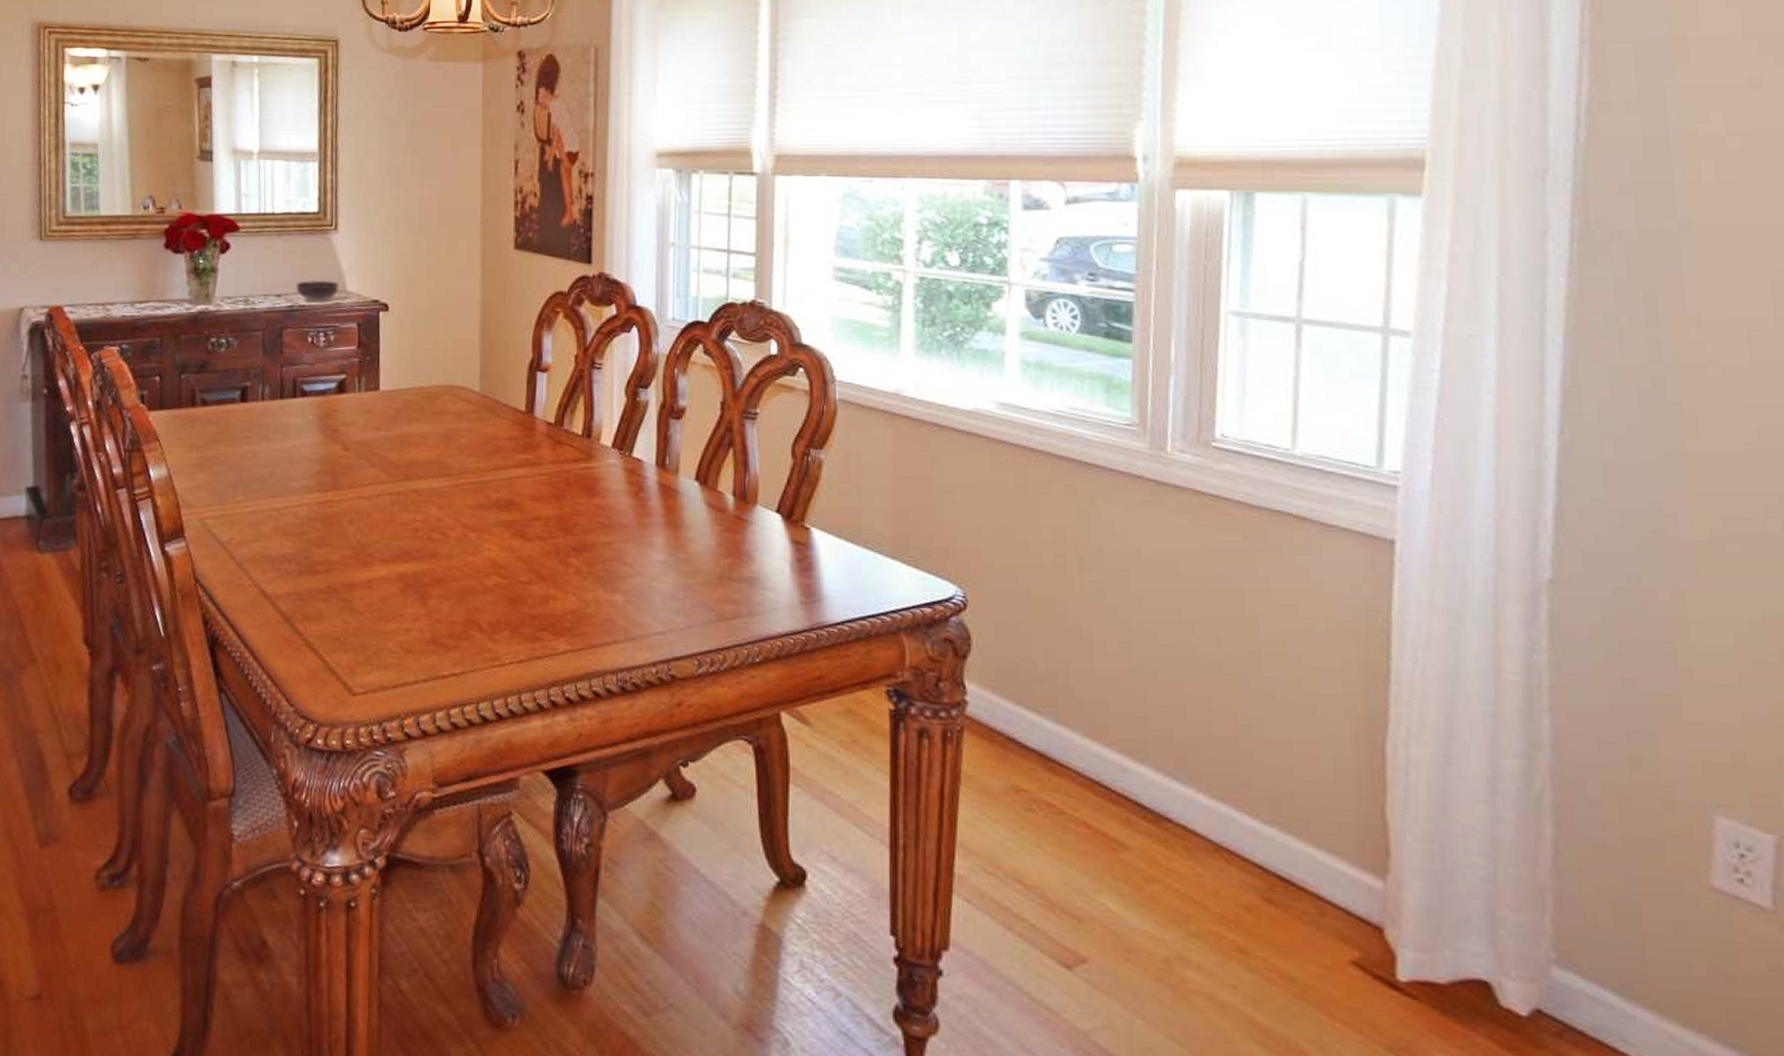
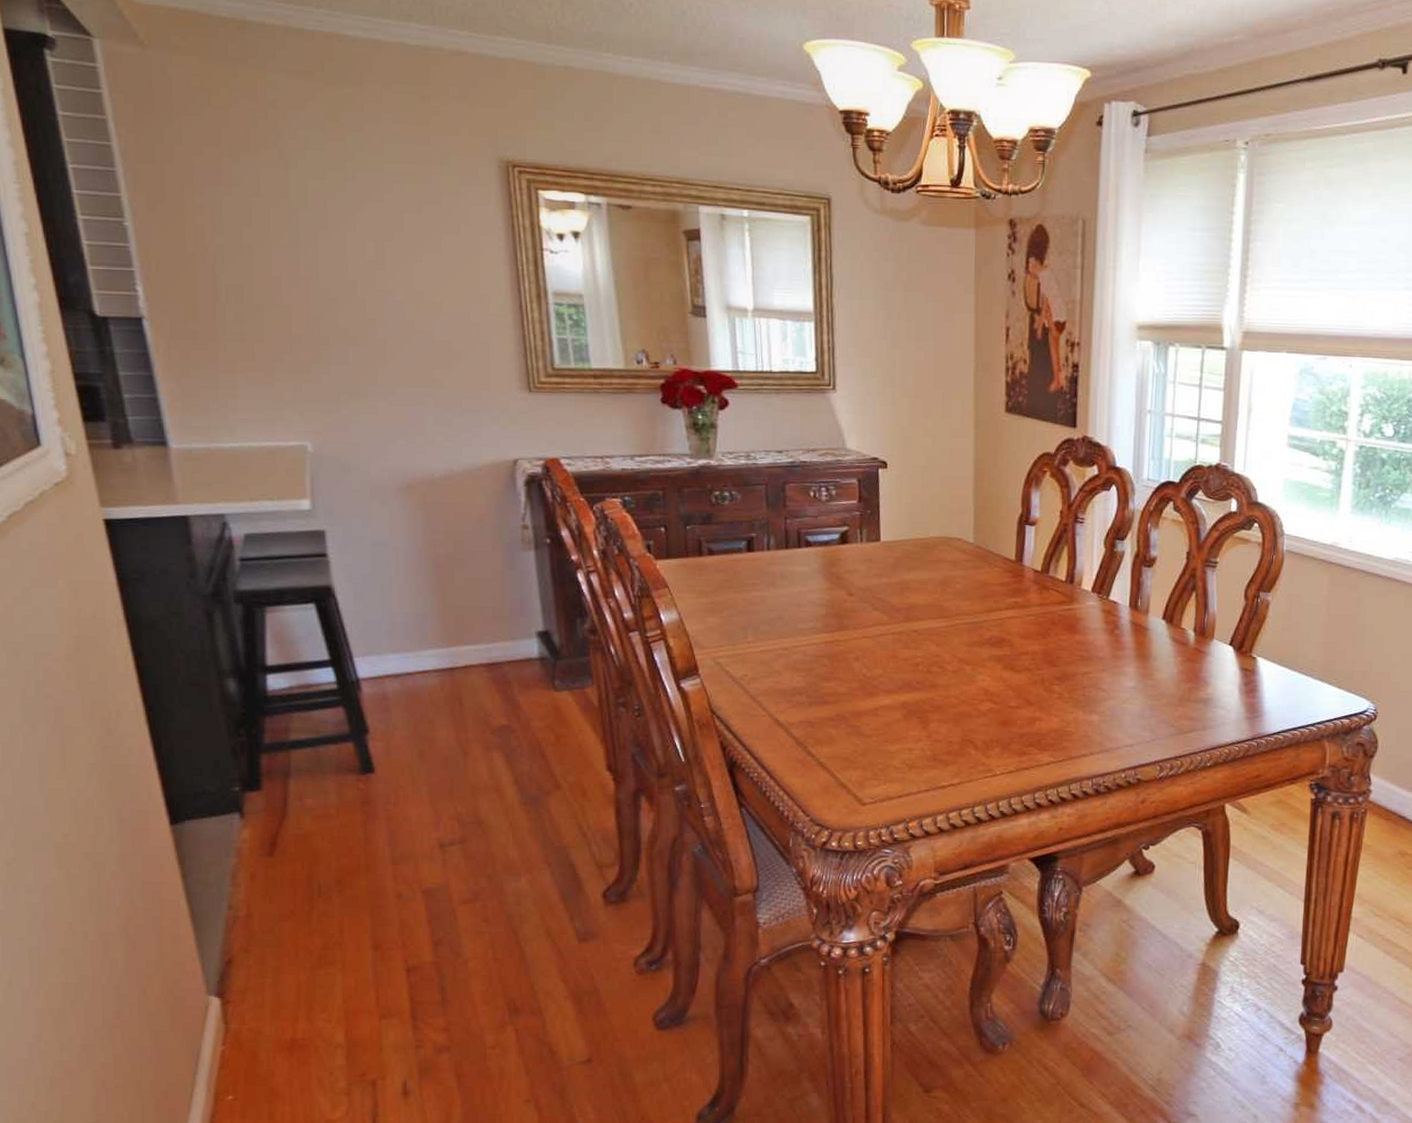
bowl: present [296,280,339,302] -> none [796,437,839,459]

